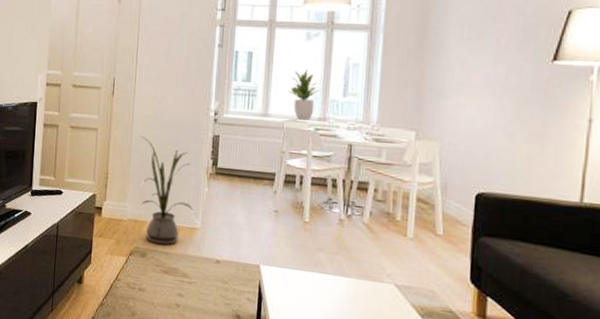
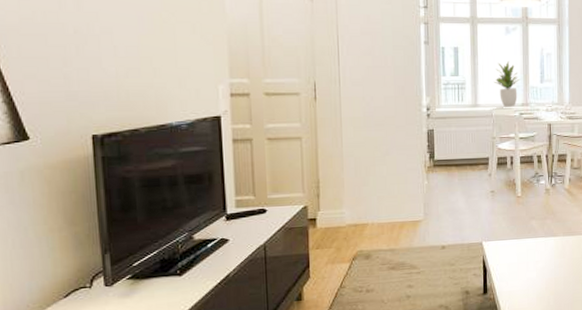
house plant: present [140,136,193,246] -> none [351,139,414,244]

